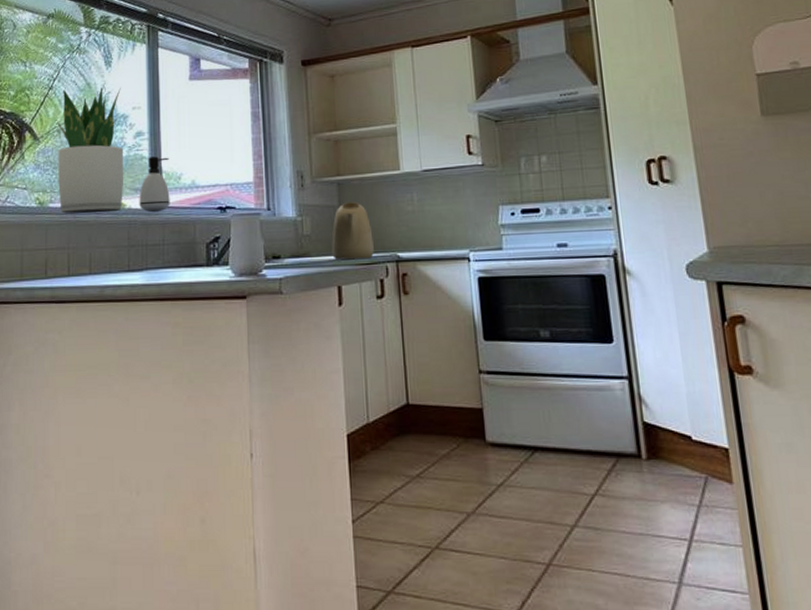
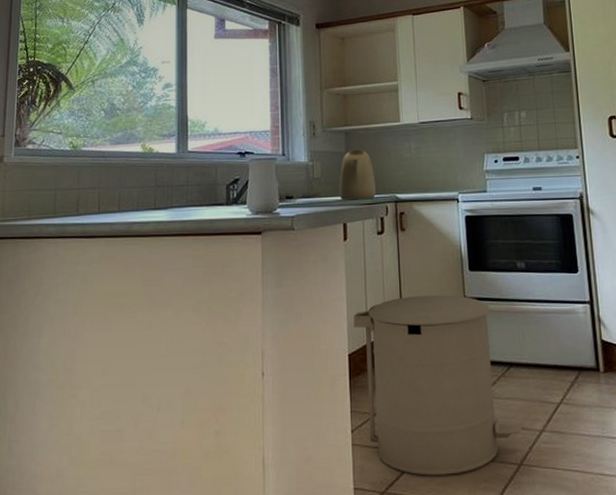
planter: present [55,87,124,214] -> none [89,43,153,157]
soap dispenser: present [139,156,170,213] -> none [166,106,195,157]
trash can: none [351,367,550,574] -> present [353,294,522,476]

